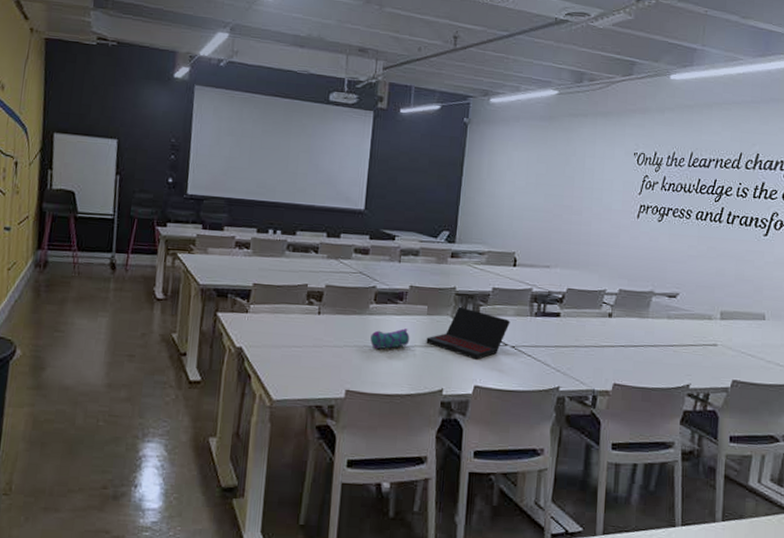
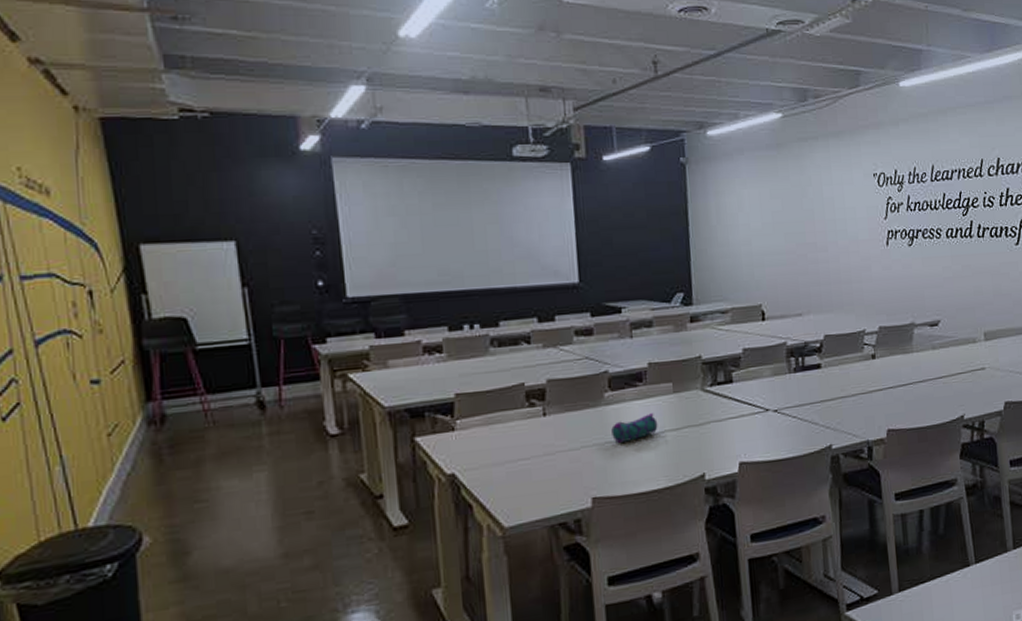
laptop: present [426,306,510,360] -> none [677,376,768,434]

